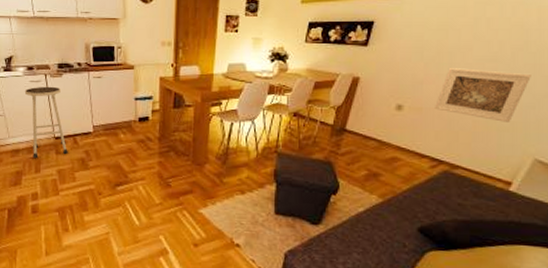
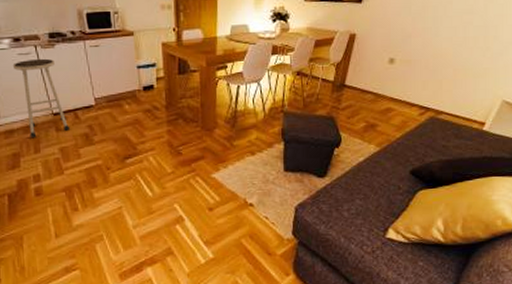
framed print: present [435,68,531,122] -> none [422,21,500,69]

